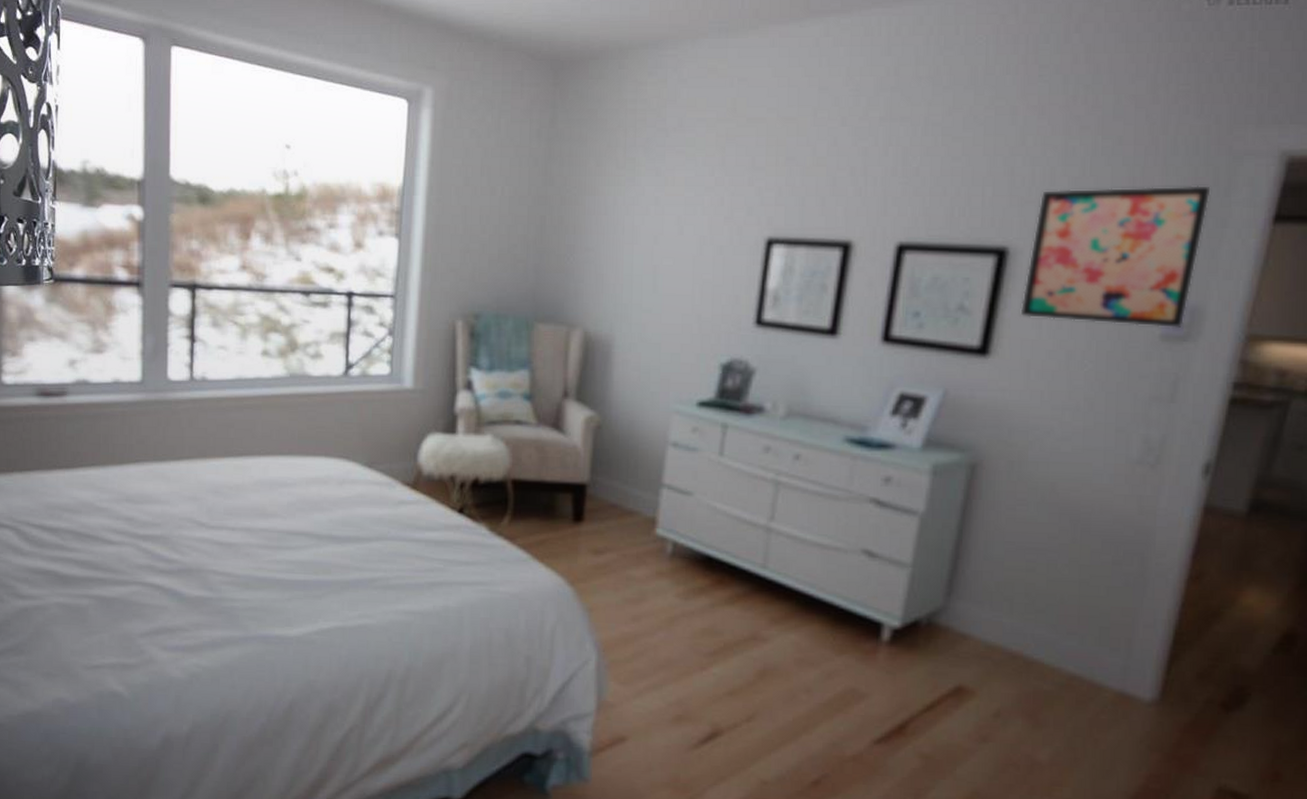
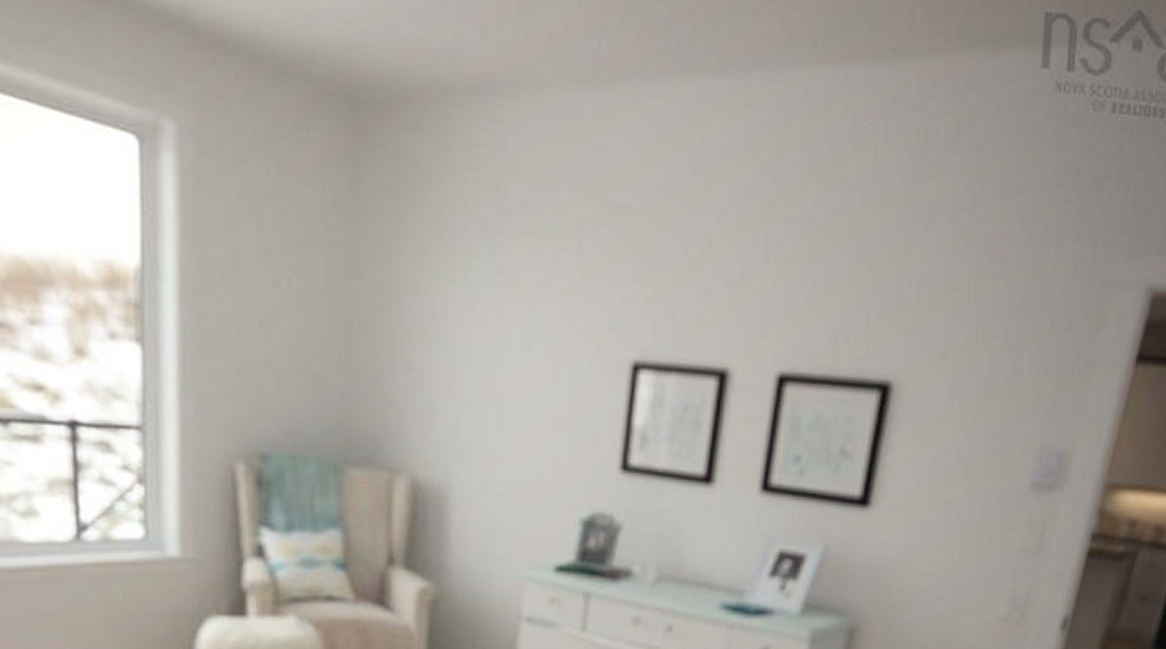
wall art: present [1020,186,1211,329] -> none [902,315,1084,477]

